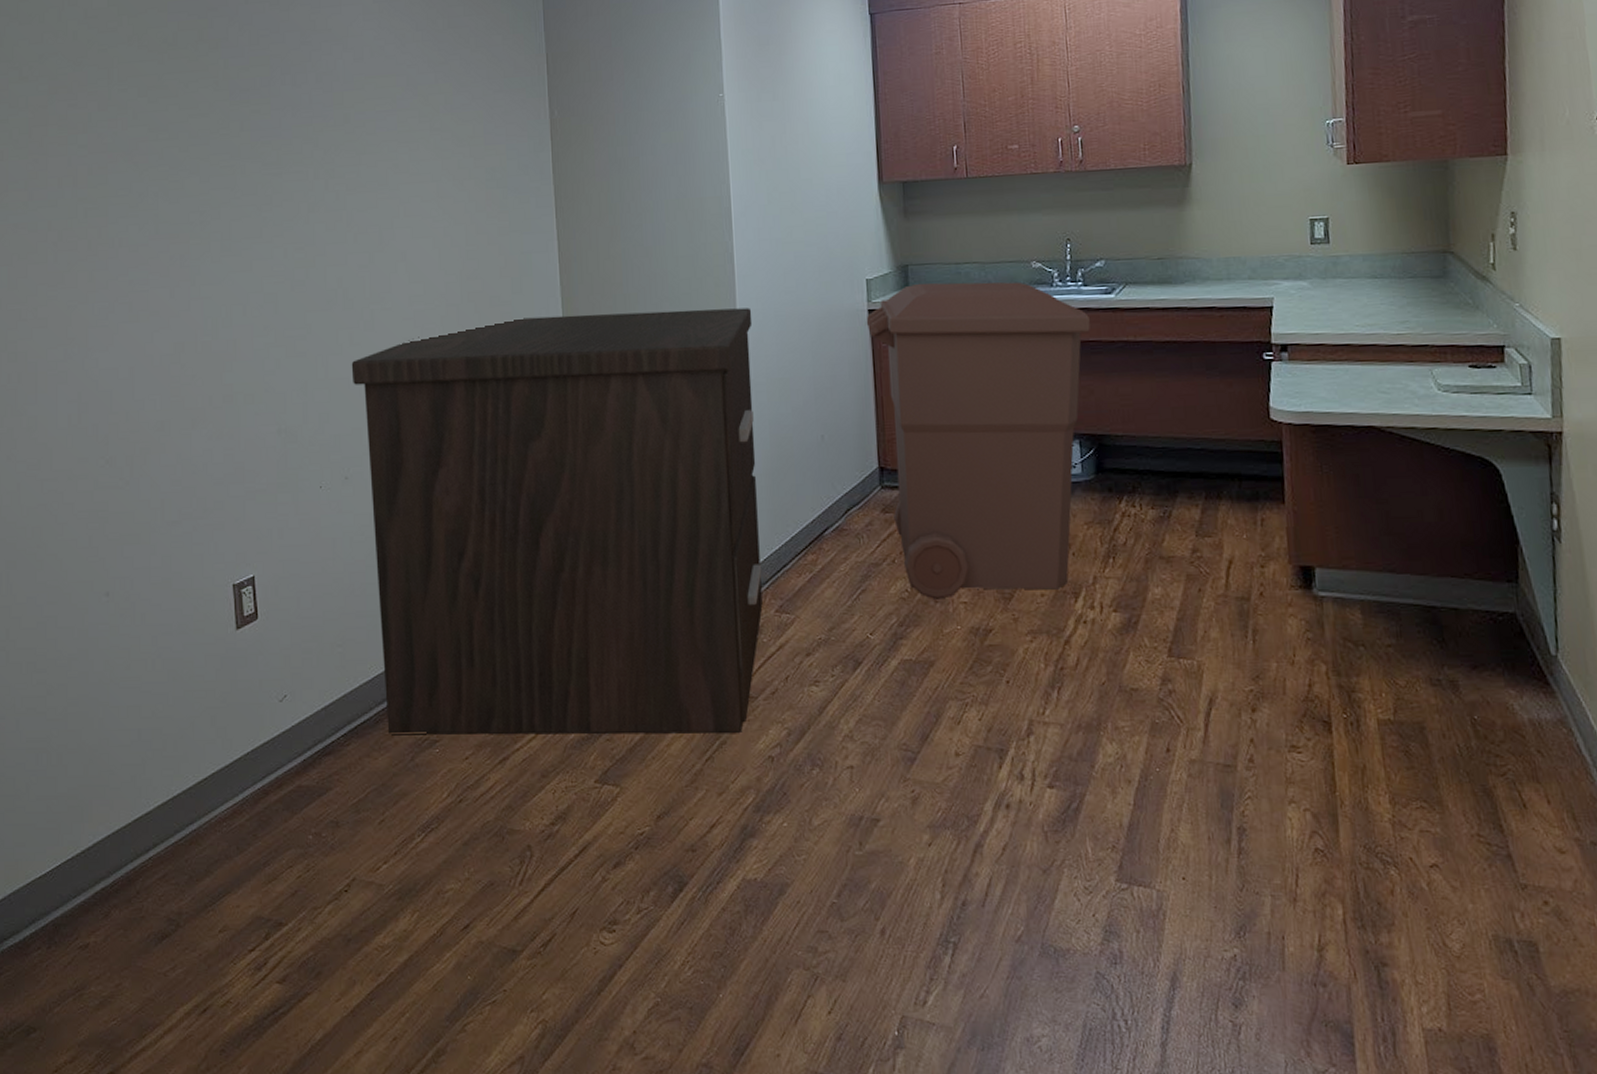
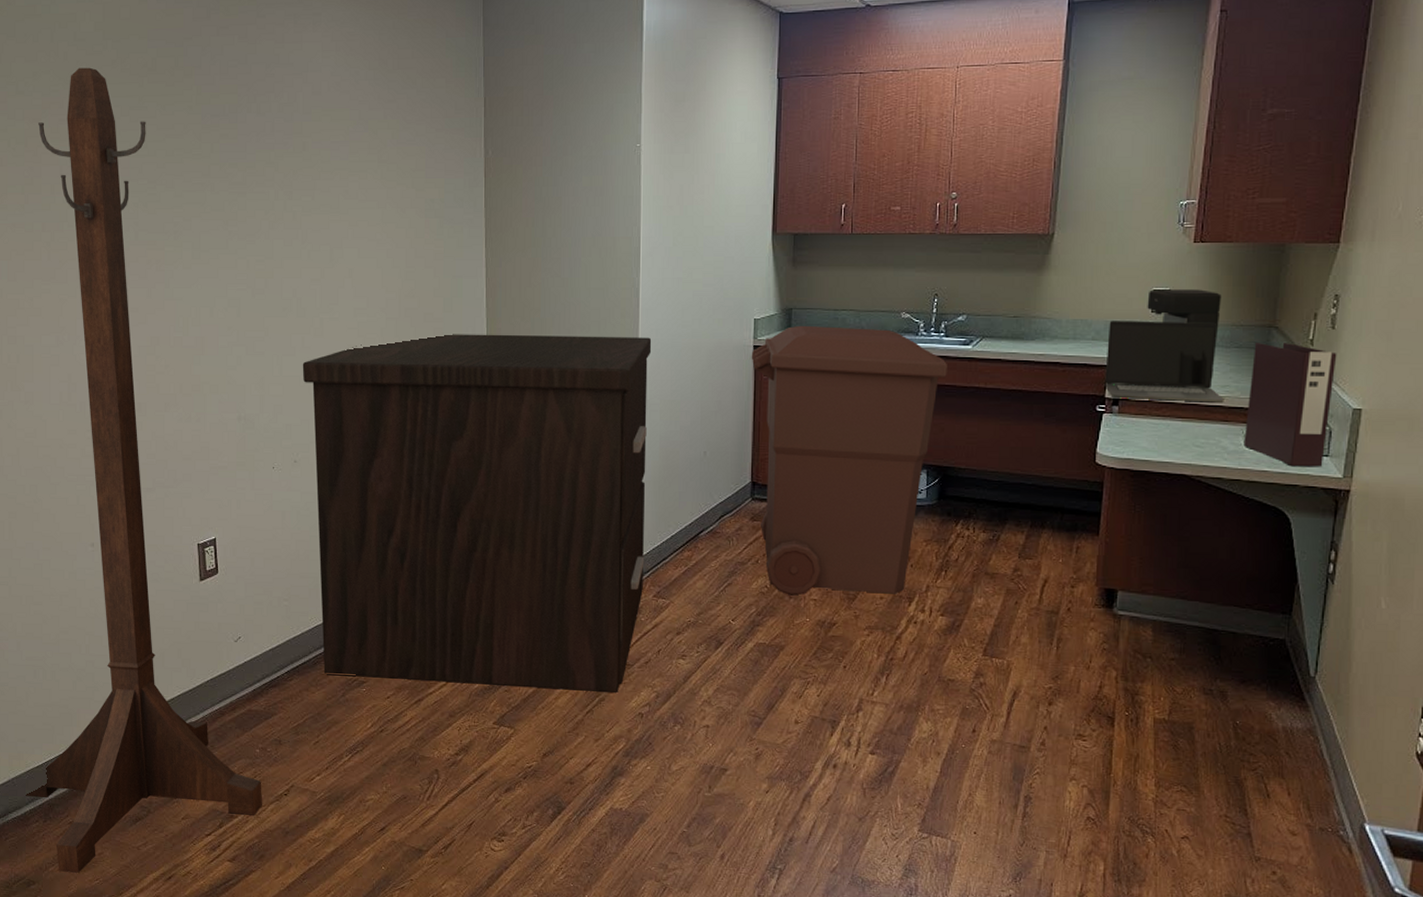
coat rack: none [25,46,317,1013] -> present [26,67,262,873]
laptop: none [1265,251,1406,344] -> present [1105,321,1224,403]
coffee maker: none [1304,215,1390,314] -> present [1147,289,1222,378]
binder: none [1430,269,1527,409] -> present [1243,343,1337,467]

